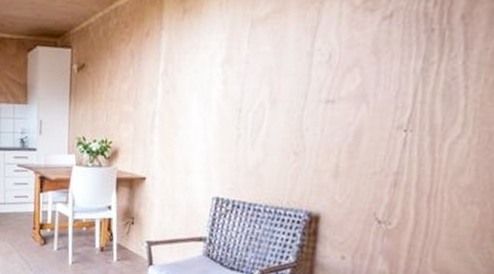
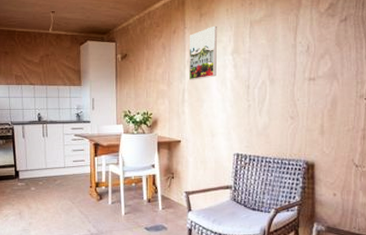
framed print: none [162,25,205,100] -> present [188,25,217,80]

